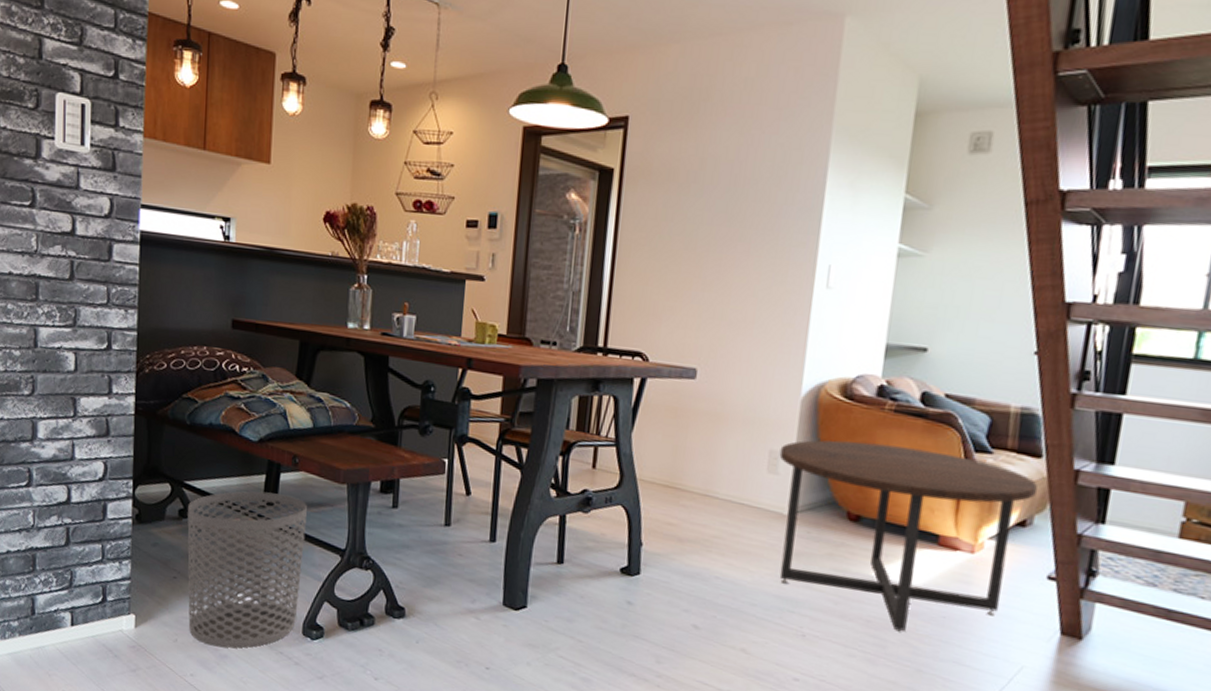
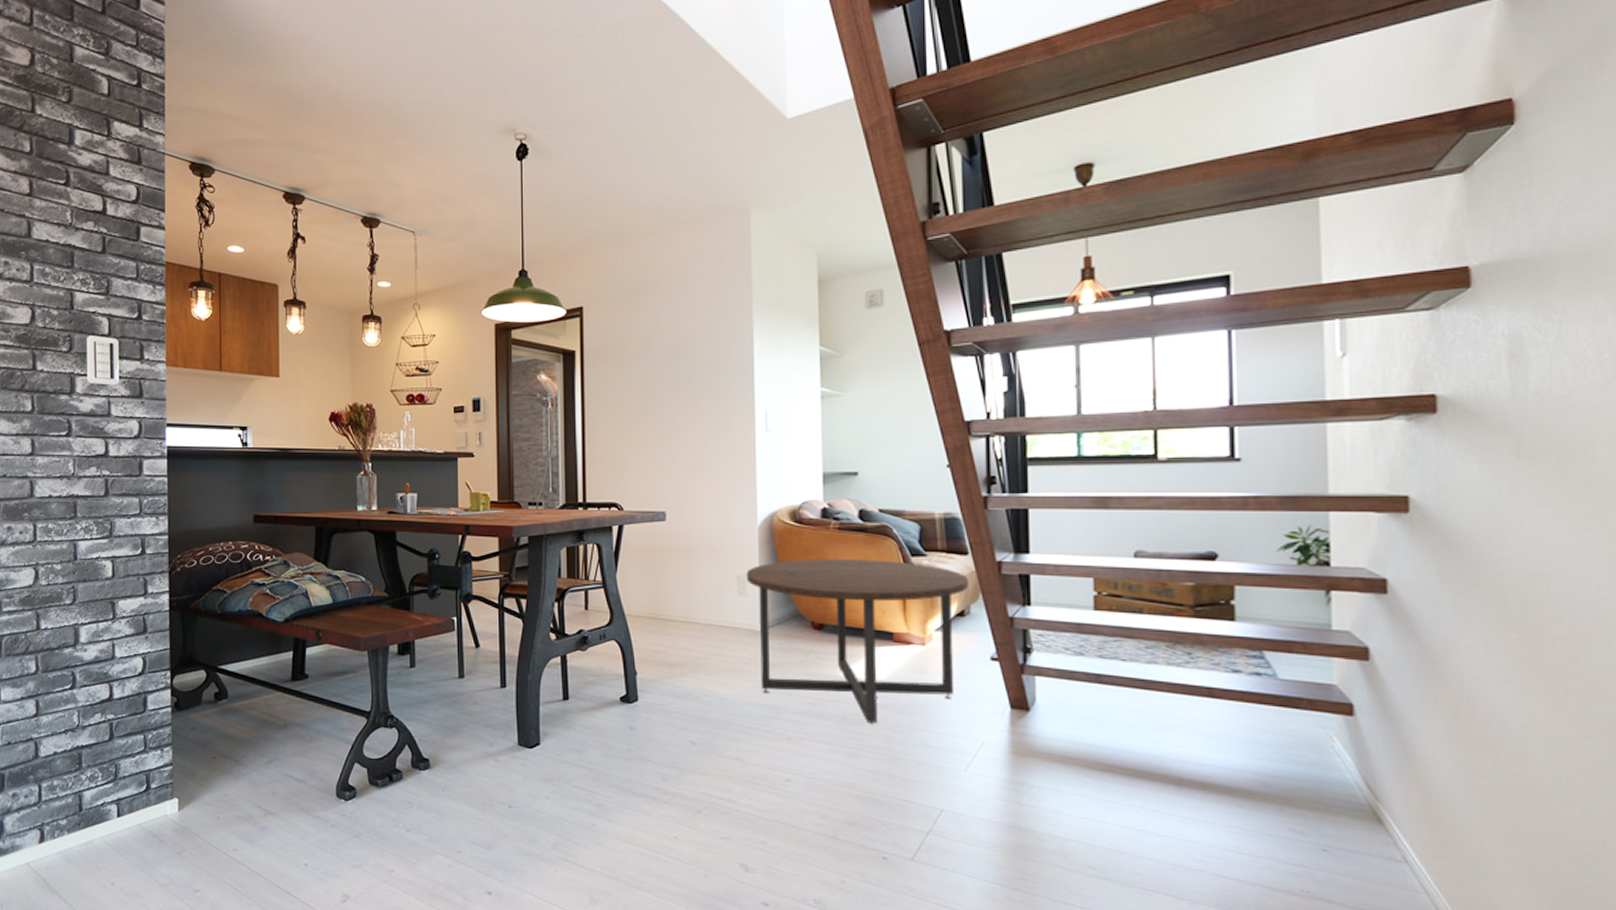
waste bin: present [187,491,307,648] -> none [223,667,333,819]

